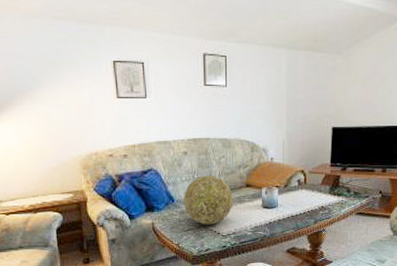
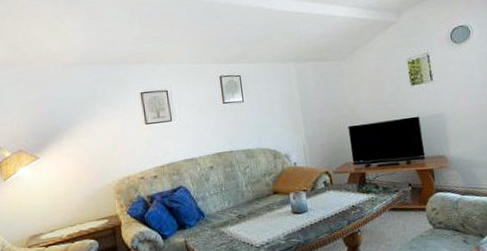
decorative ball: present [184,175,233,225] -> none [213,186,263,238]

